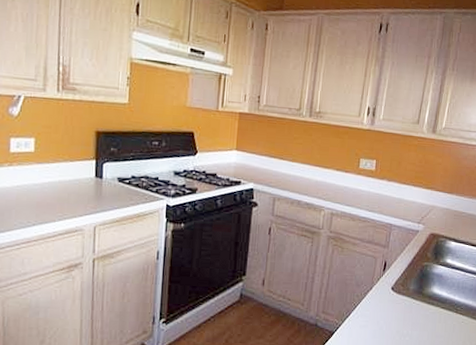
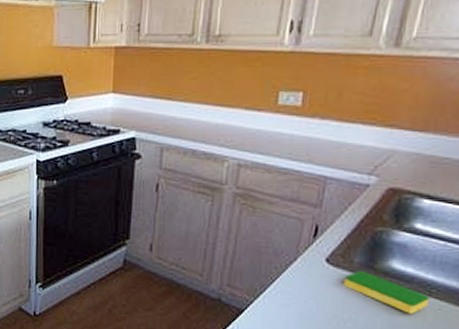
dish sponge: none [403,296,456,327] -> present [343,271,429,314]

